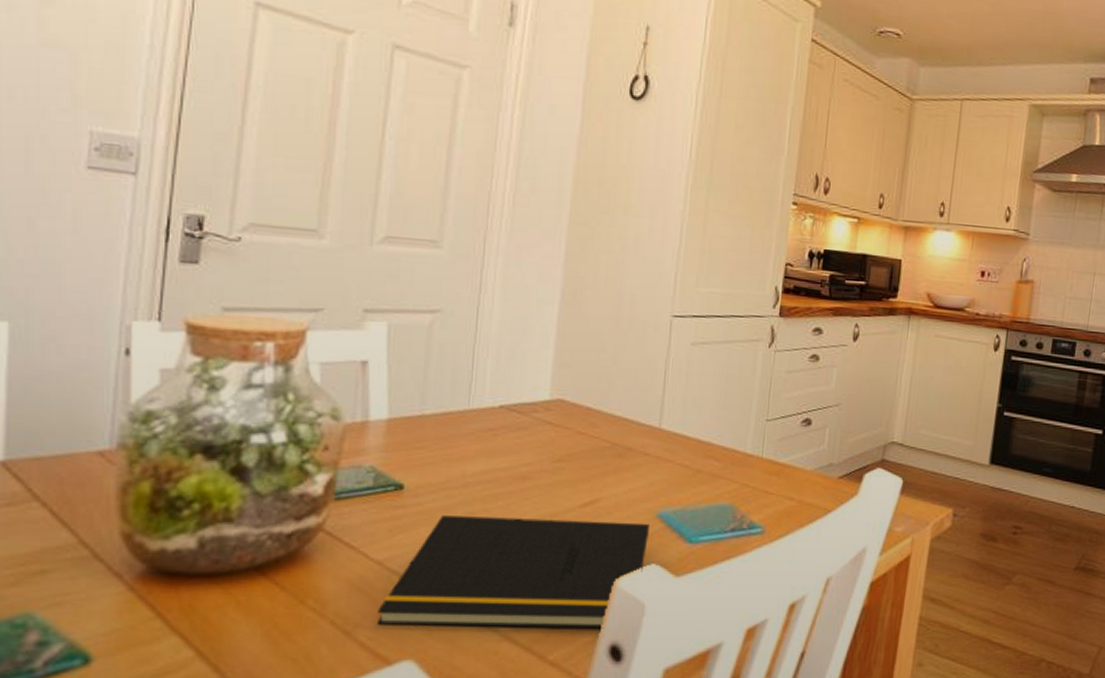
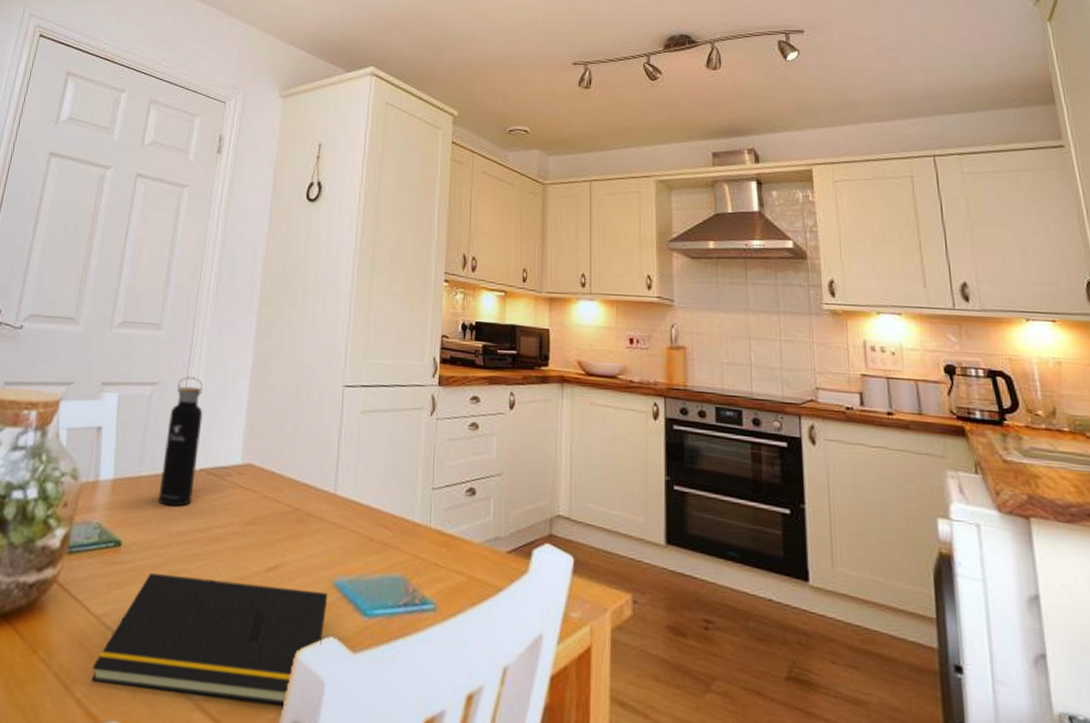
water bottle: none [448,304,501,447] -> present [158,376,204,508]

